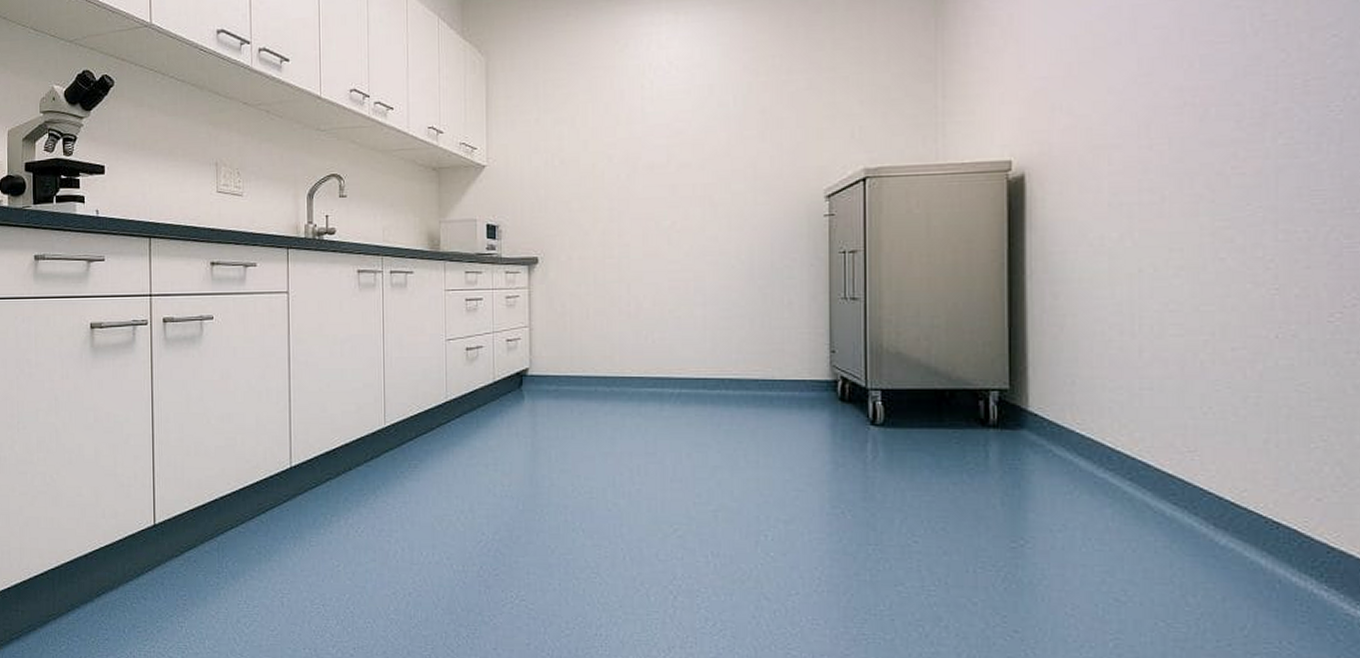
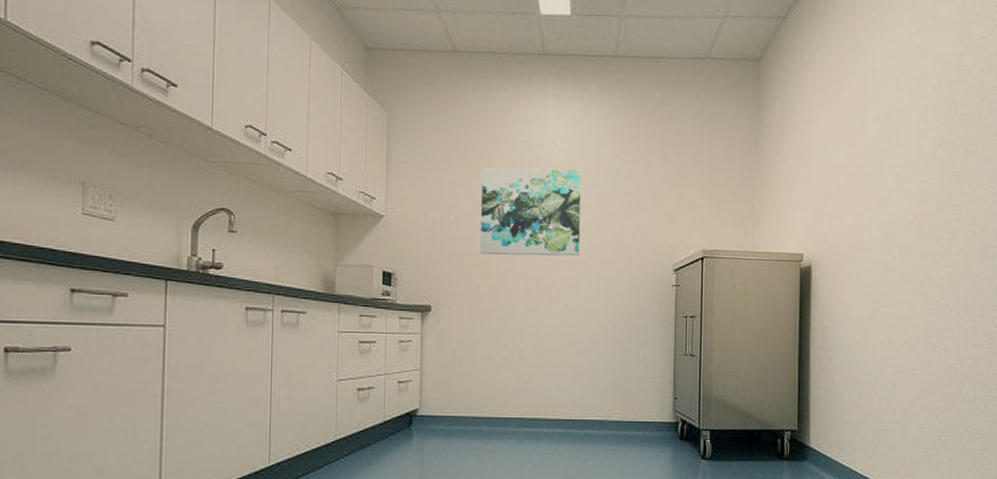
wall art: none [587,89,705,198] -> present [480,168,582,256]

